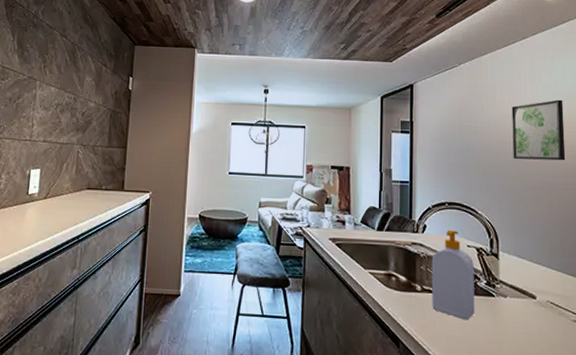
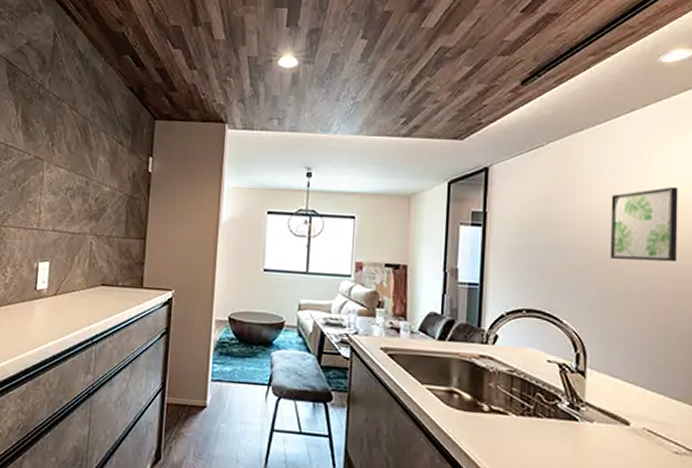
soap bottle: present [432,229,475,321] -> none [501,341,555,447]

